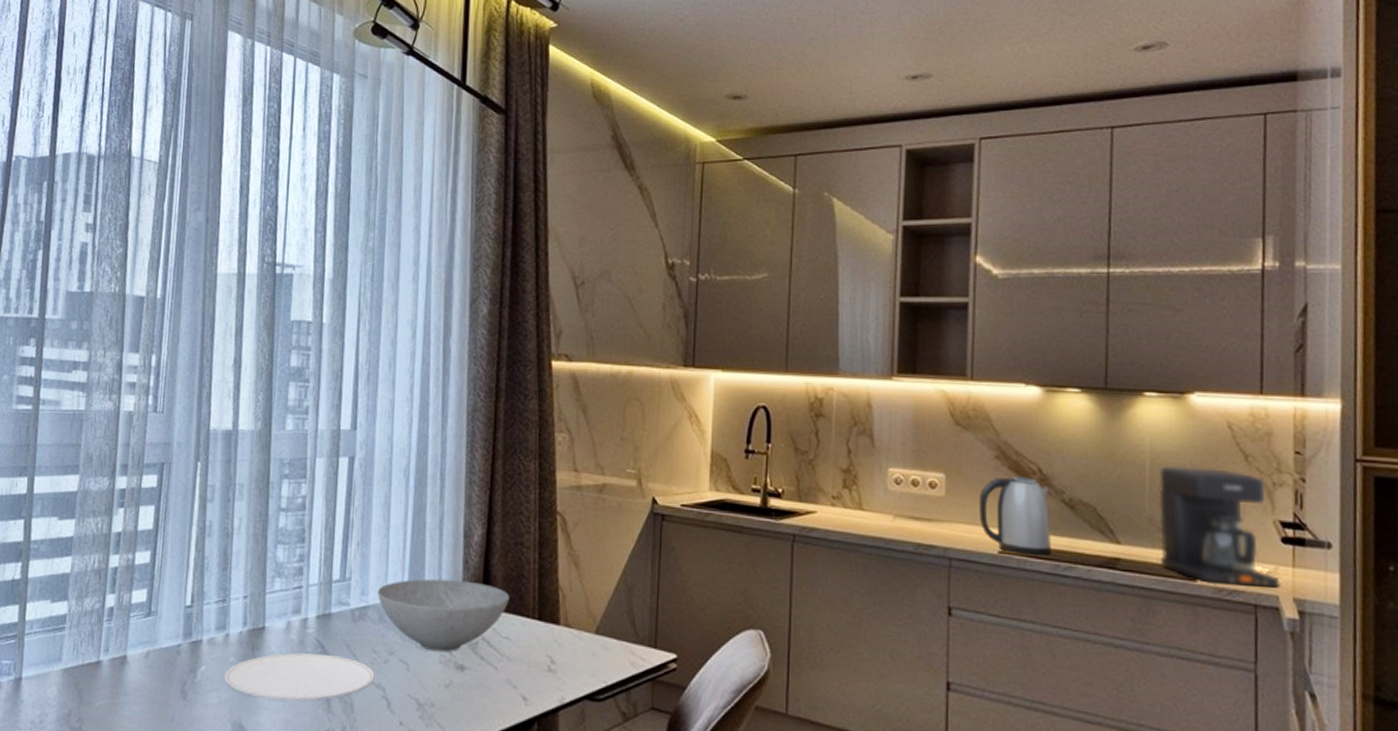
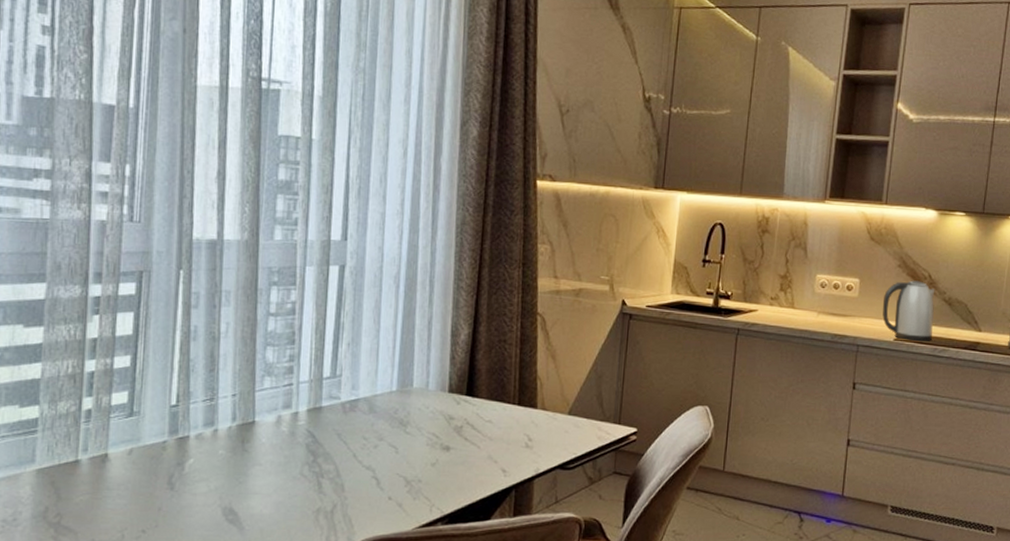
plate: present [223,653,375,702] -> none [213,442,365,486]
bowl: present [378,578,509,653] -> none [368,373,492,436]

